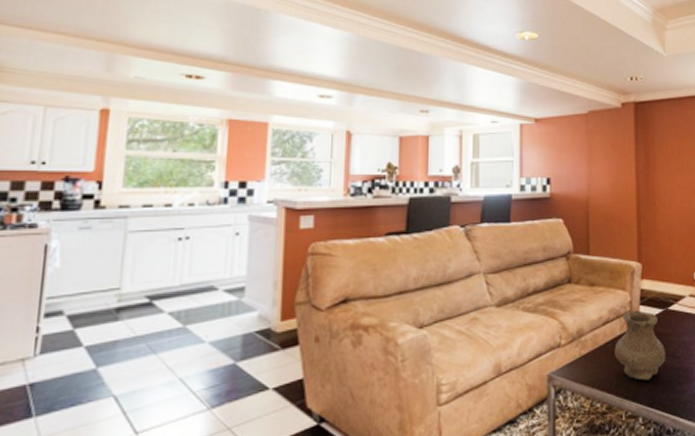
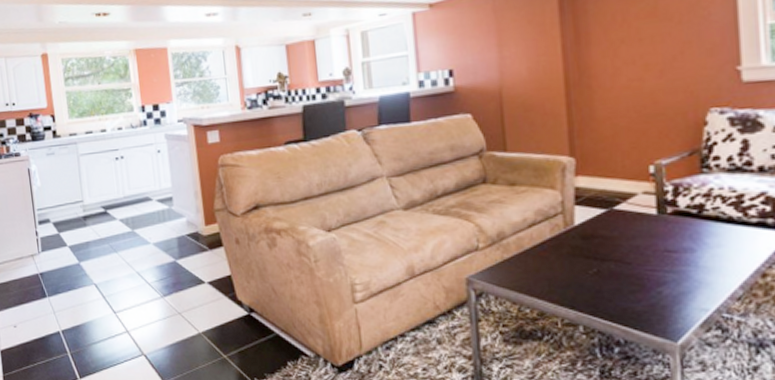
vase: present [614,310,666,381] -> none [544,211,613,287]

